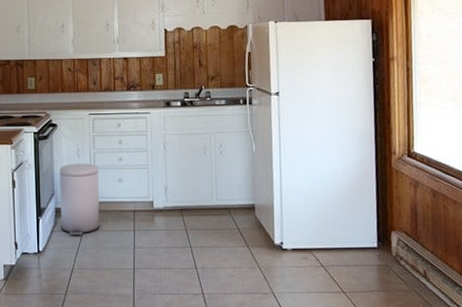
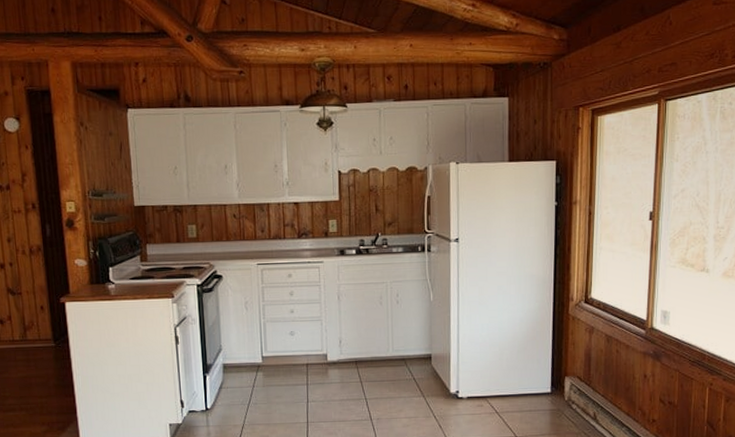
pedal bin: present [59,163,100,235] -> none [226,316,272,391]

